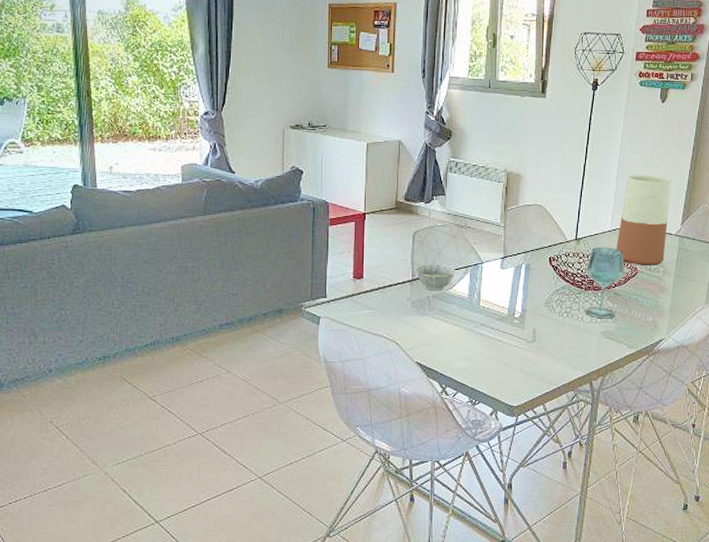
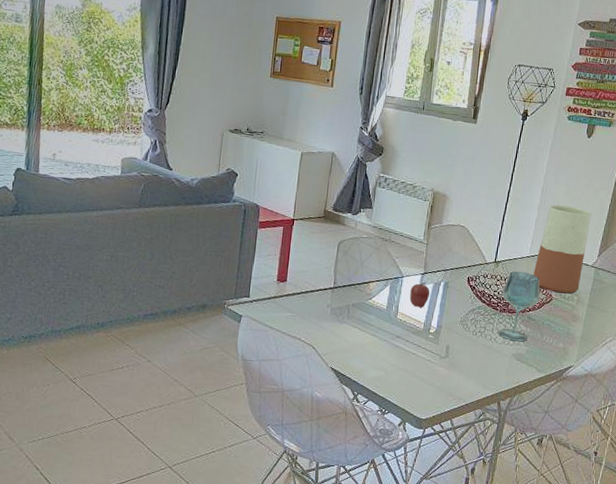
bowl: present [415,264,456,291] -> none [337,273,377,300]
fruit: none [491,266,512,293] -> present [409,282,430,308]

